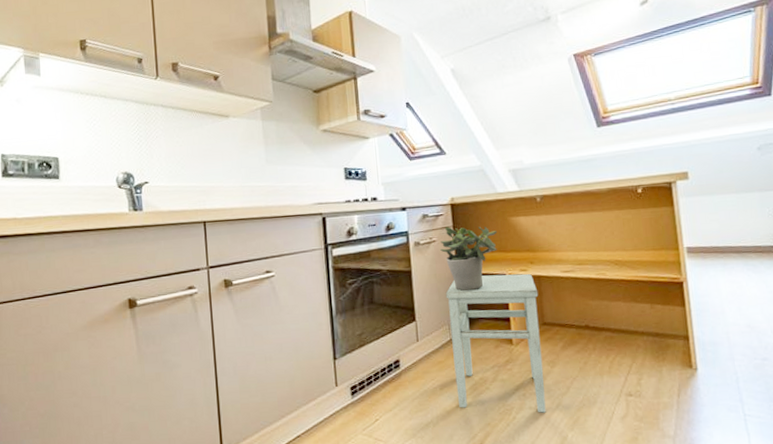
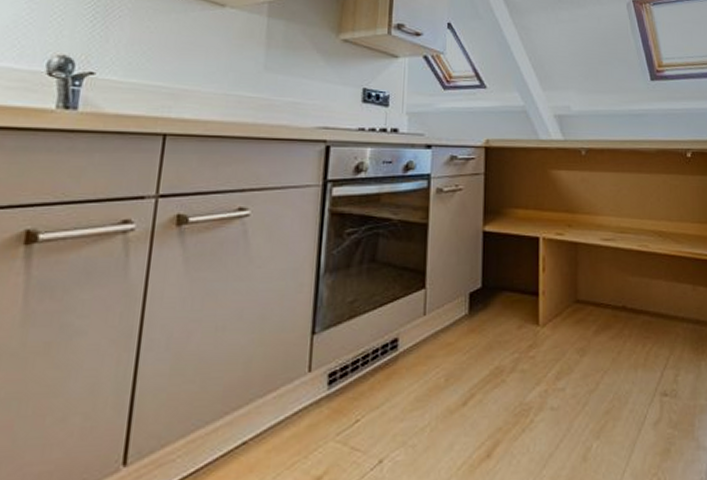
potted plant: present [440,226,497,291] -> none [466,173,534,255]
stool: present [445,273,546,413] -> none [465,237,574,415]

